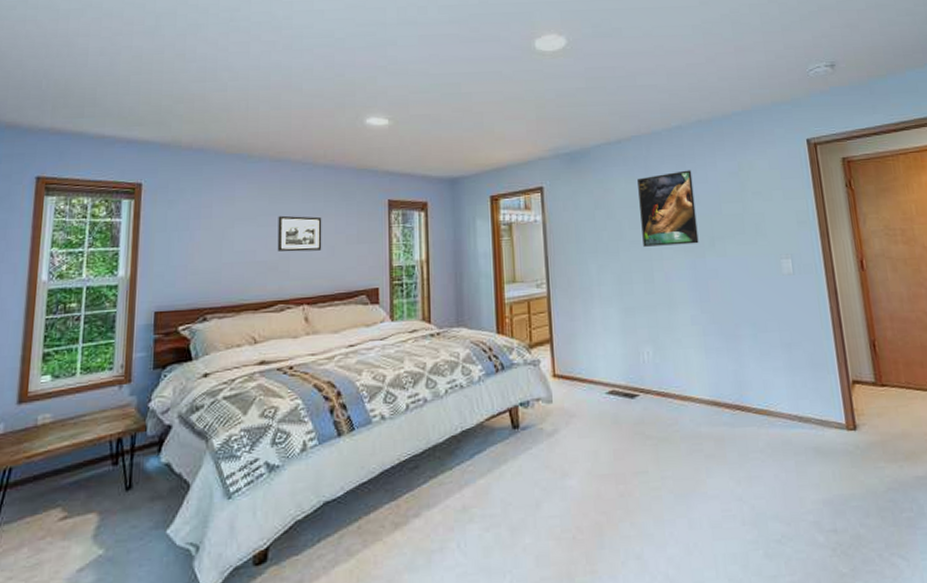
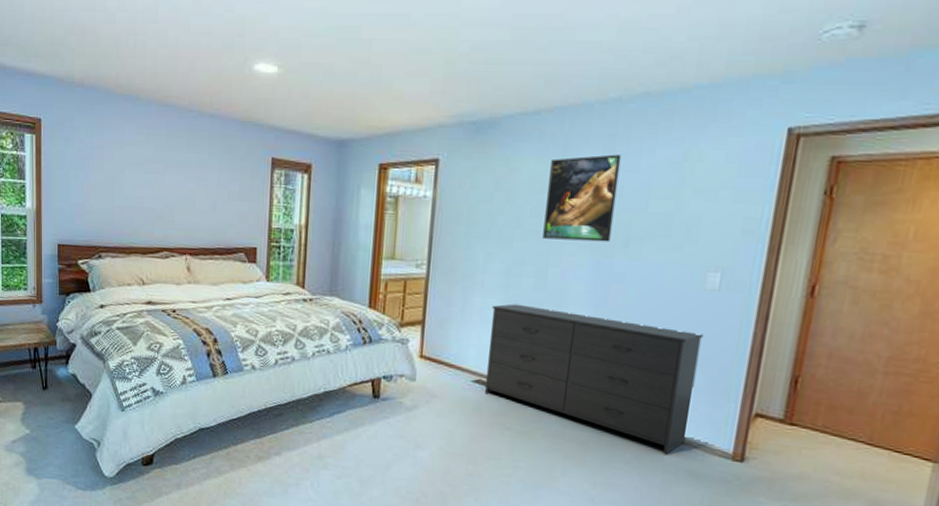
picture frame: present [277,215,322,252] -> none [163,164,206,204]
dresser: none [611,309,805,435] -> present [485,303,704,454]

